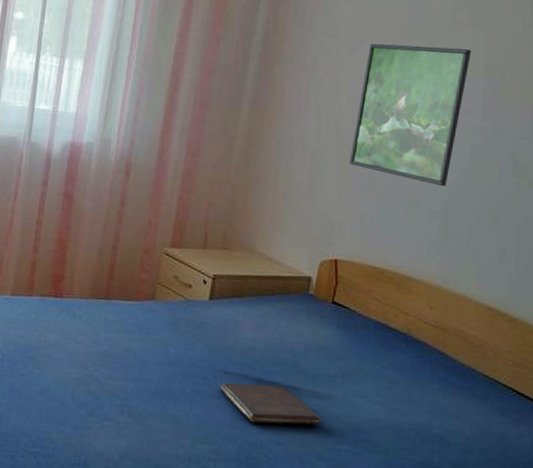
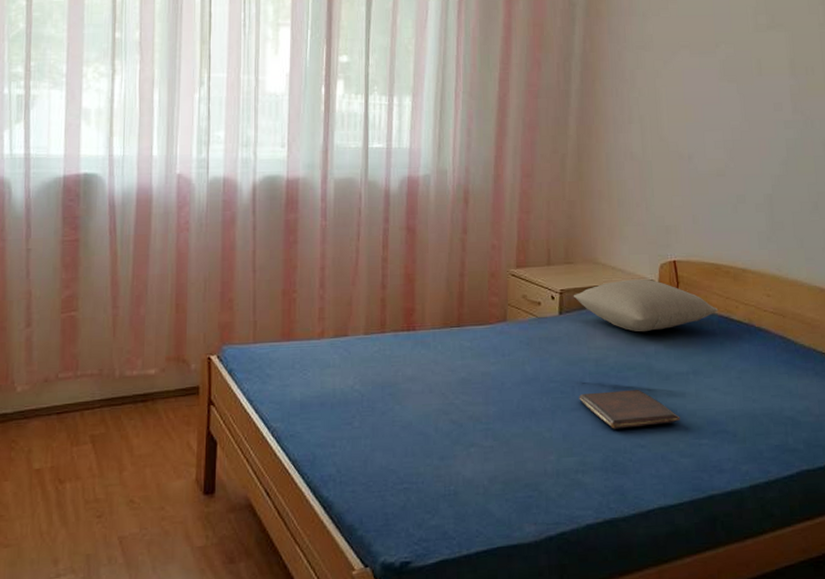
pillow: none [225,273,376,329] -> present [573,279,719,332]
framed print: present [349,43,472,187] -> none [676,50,775,180]

